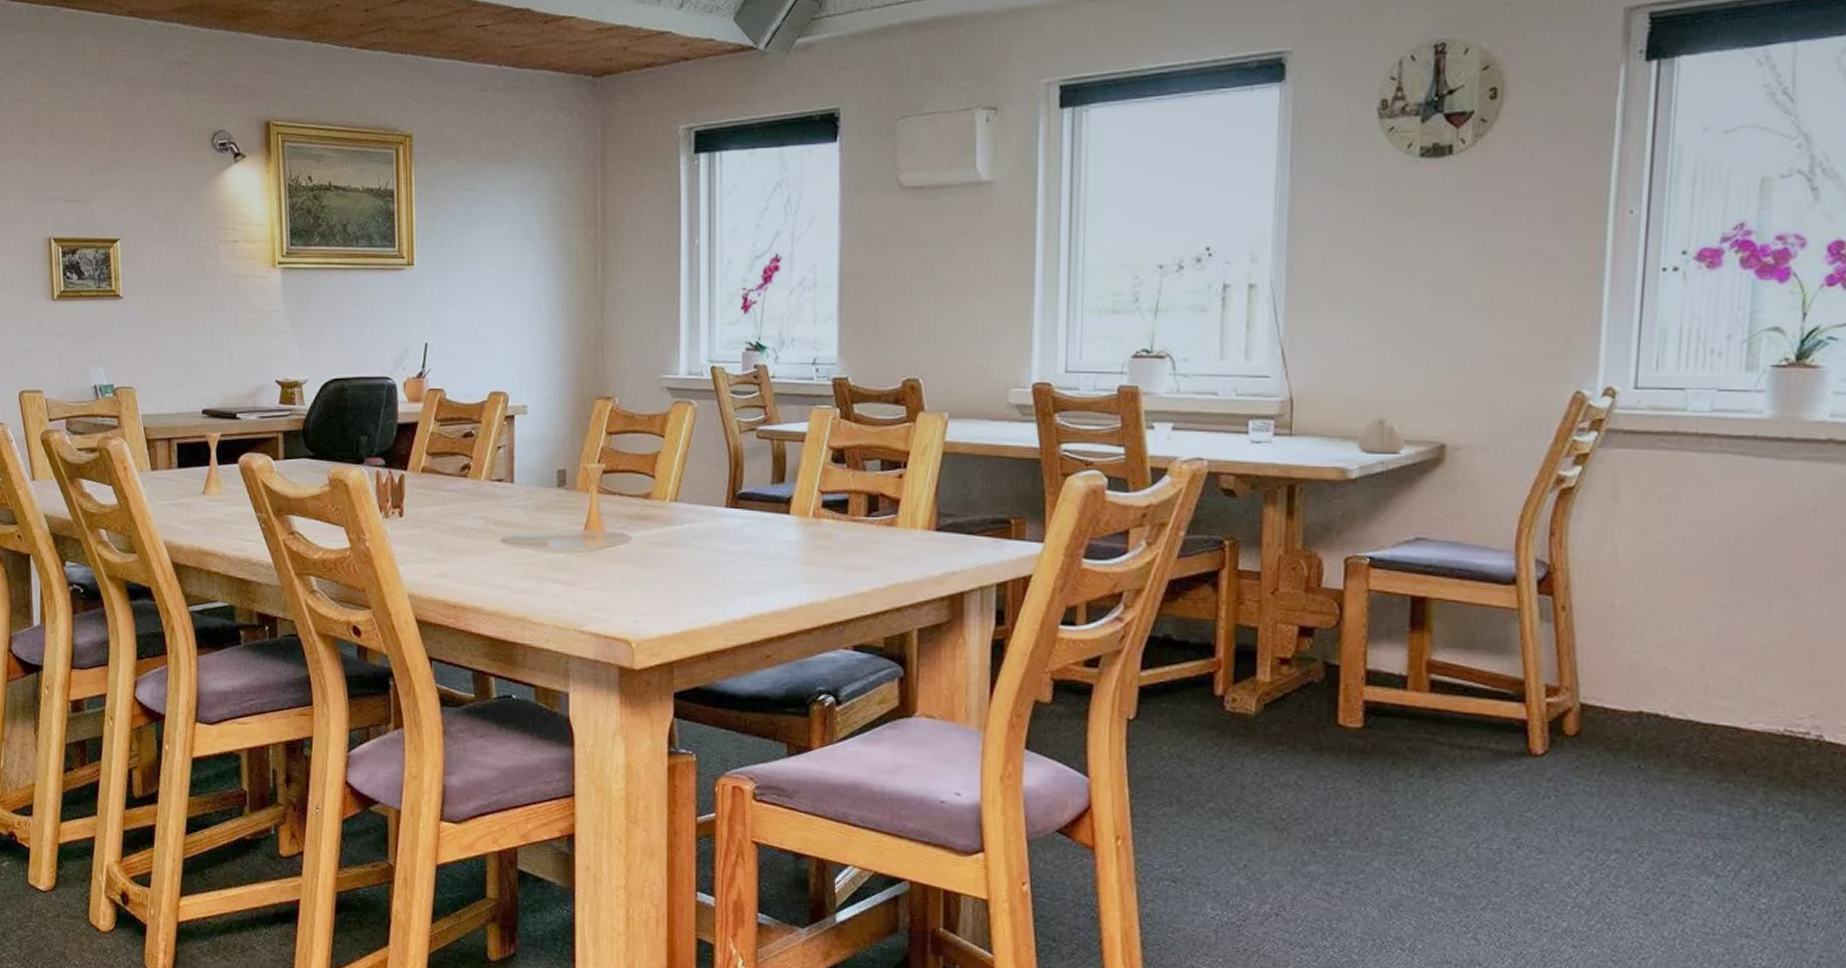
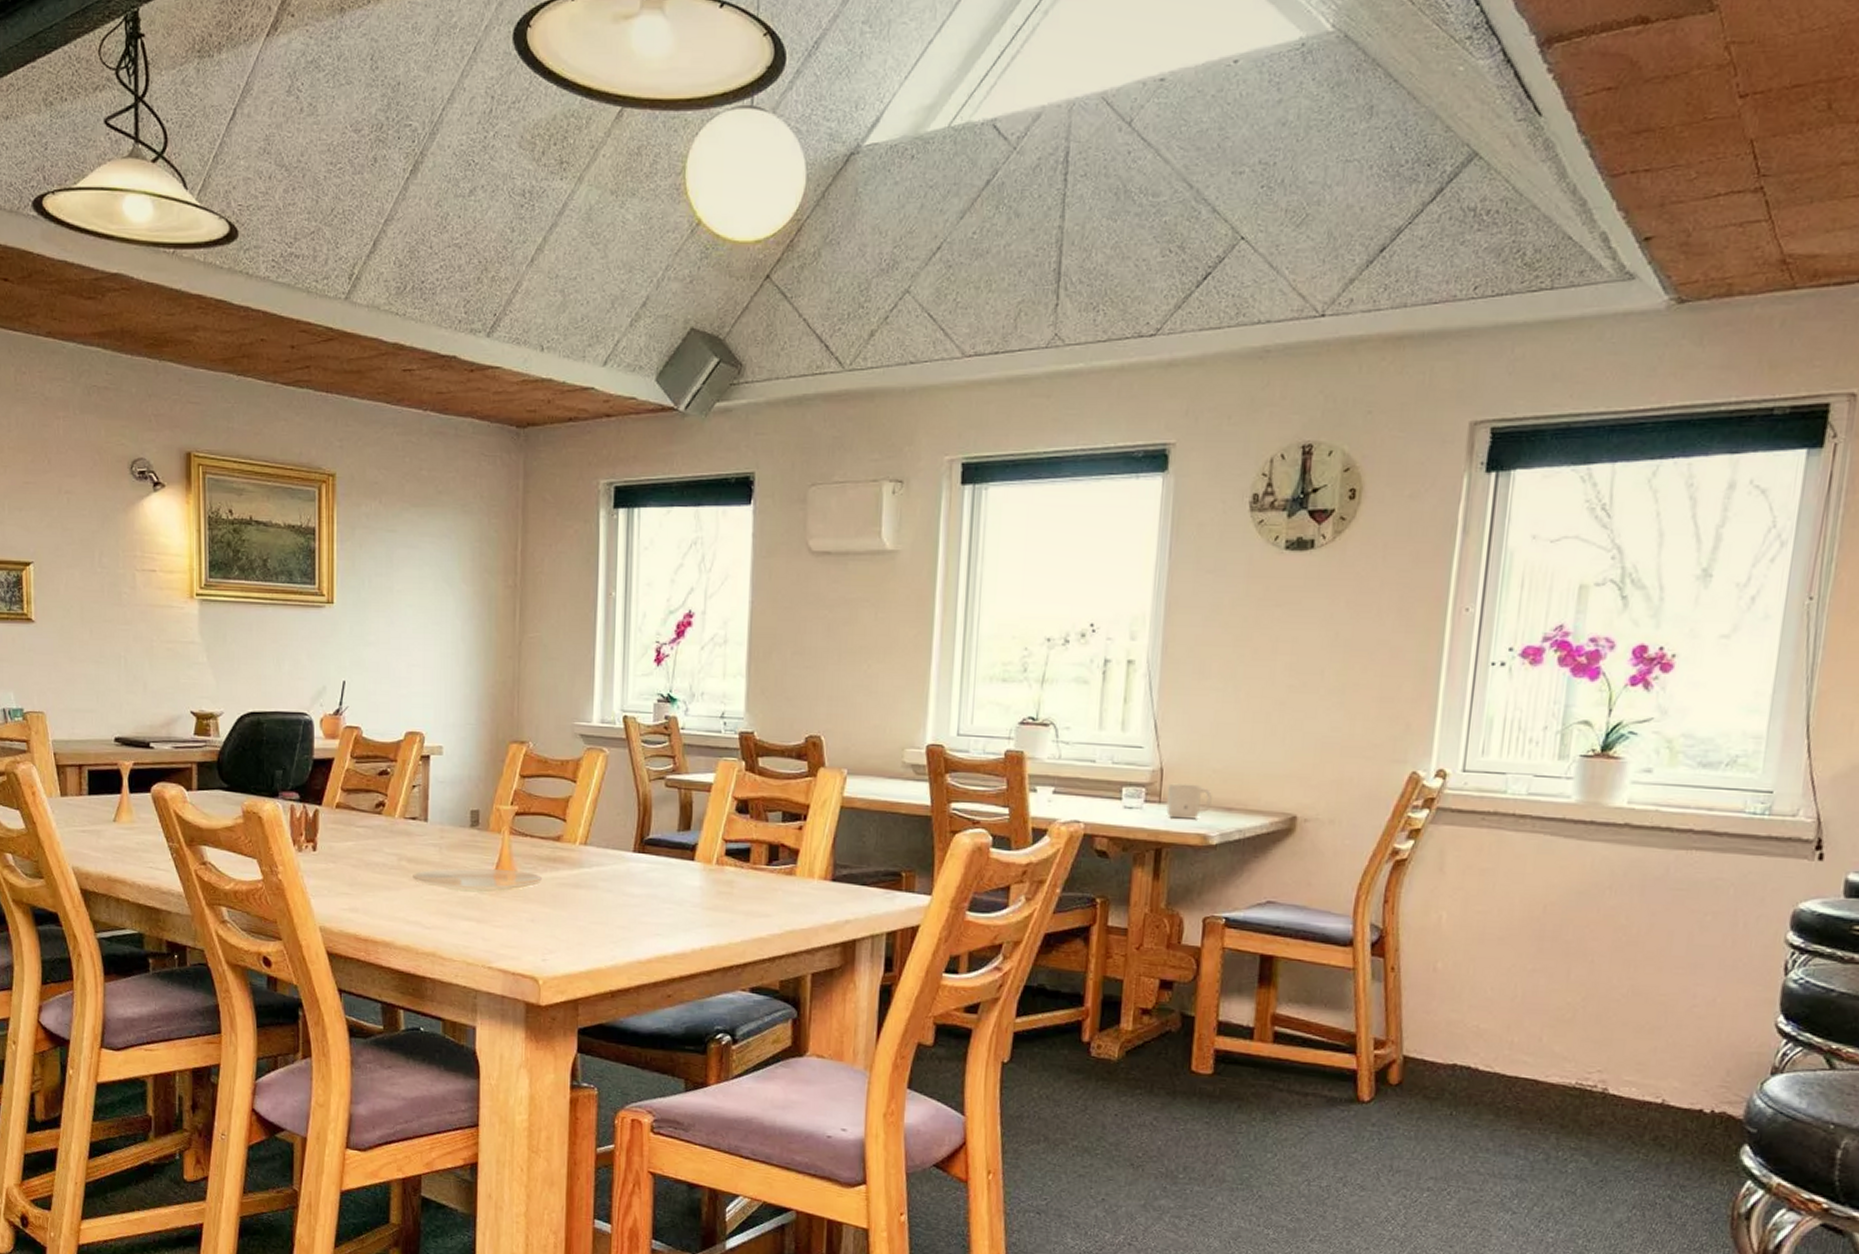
mug: none [1298,414,1349,452] -> present [1166,783,1212,819]
teapot: present [1357,416,1406,454] -> none [1218,787,1262,824]

